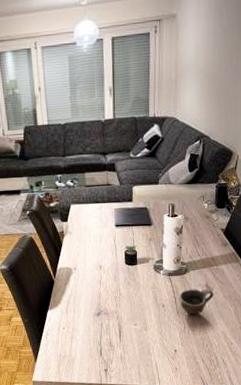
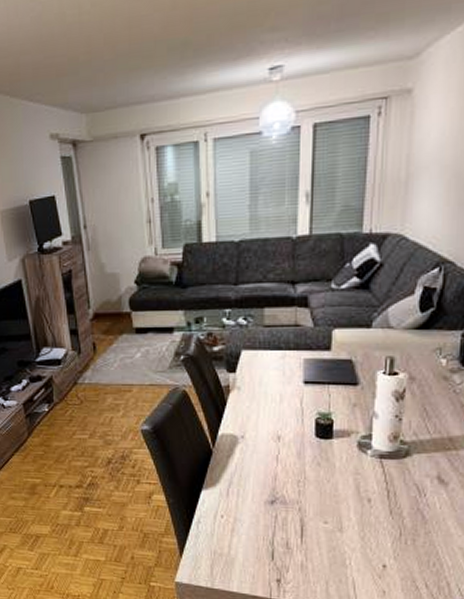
cup: present [179,288,214,315] -> none [394,480,449,518]

